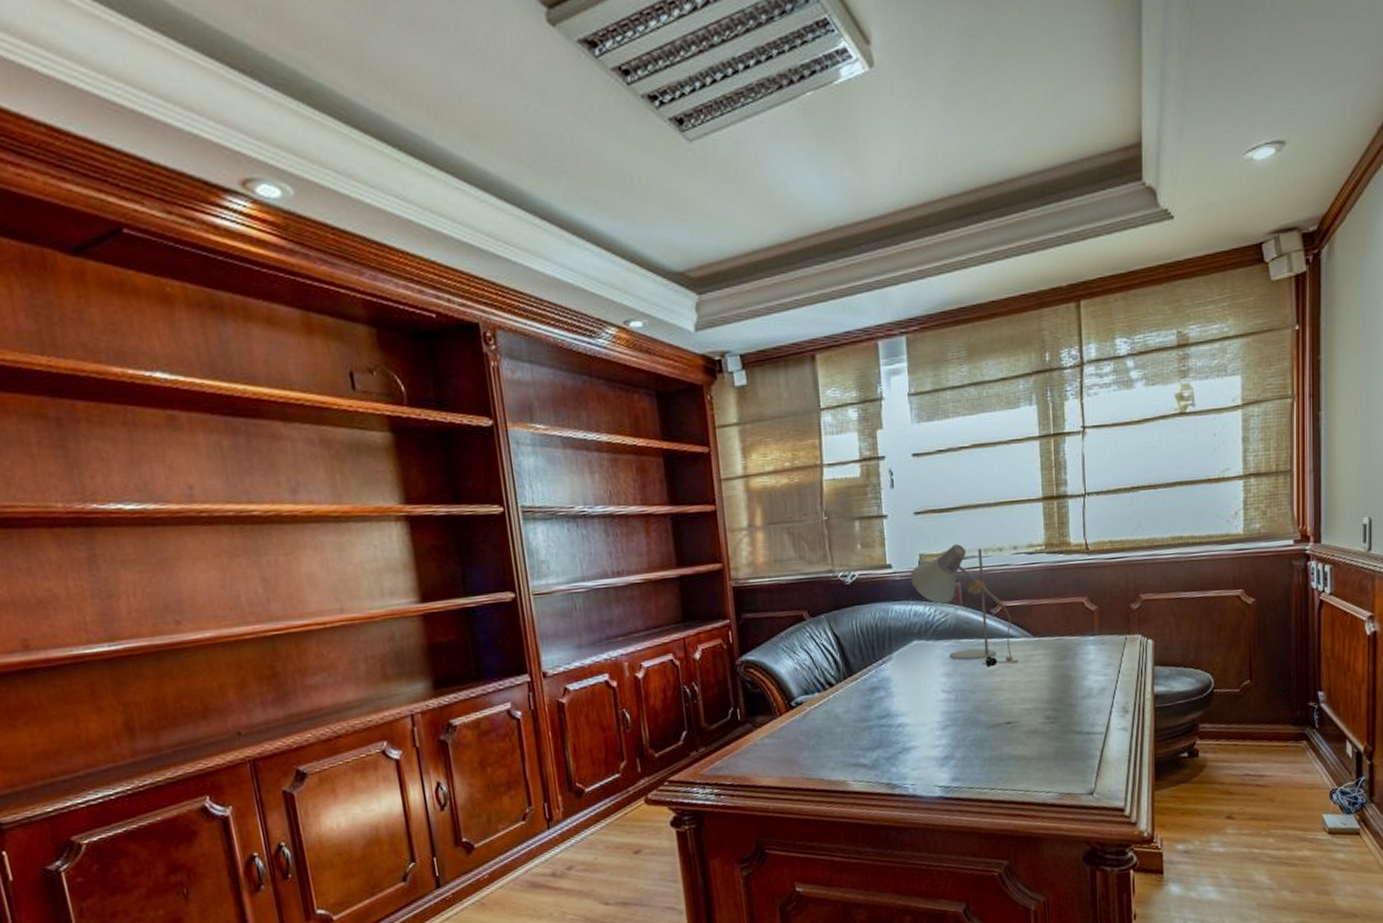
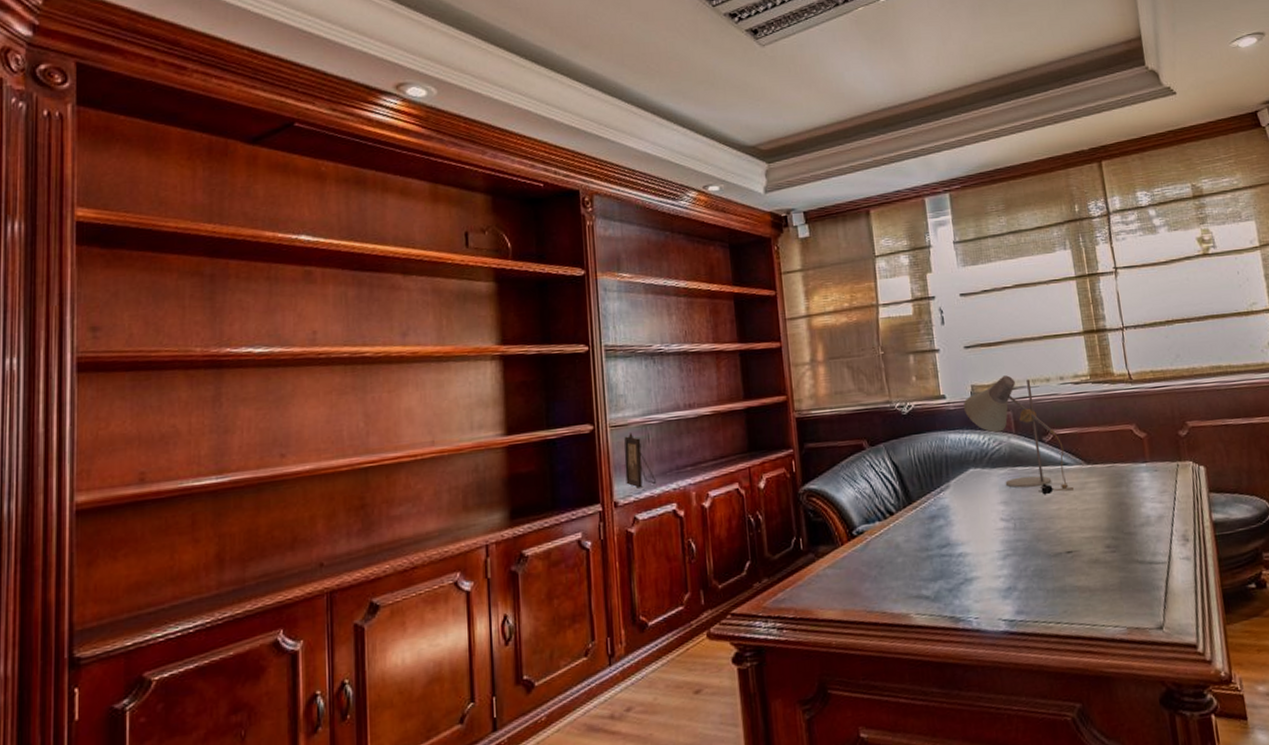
photo frame: none [549,601,587,659] -> present [624,433,657,488]

